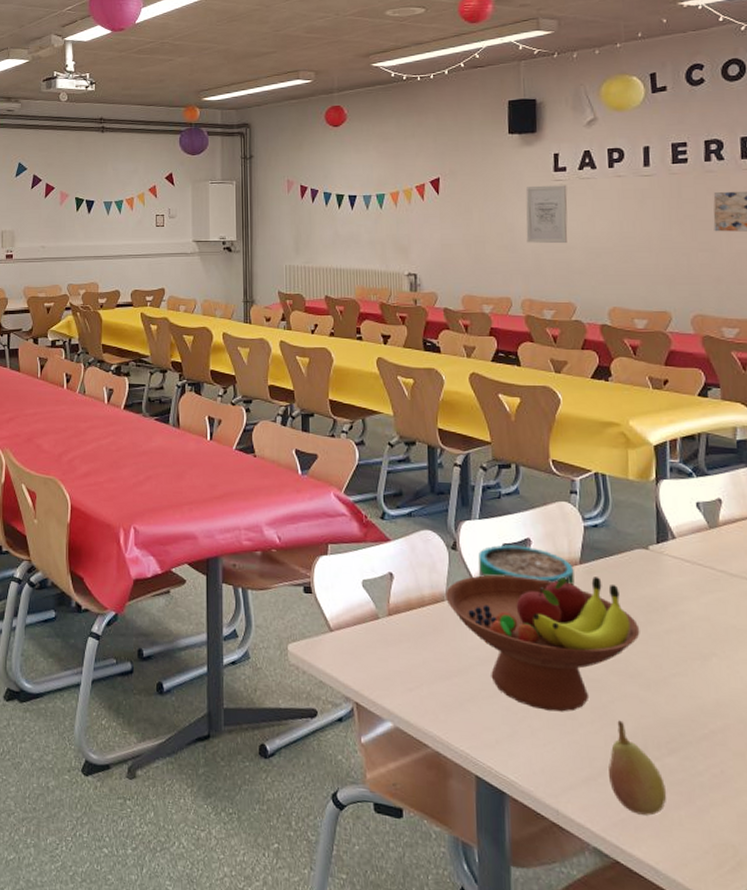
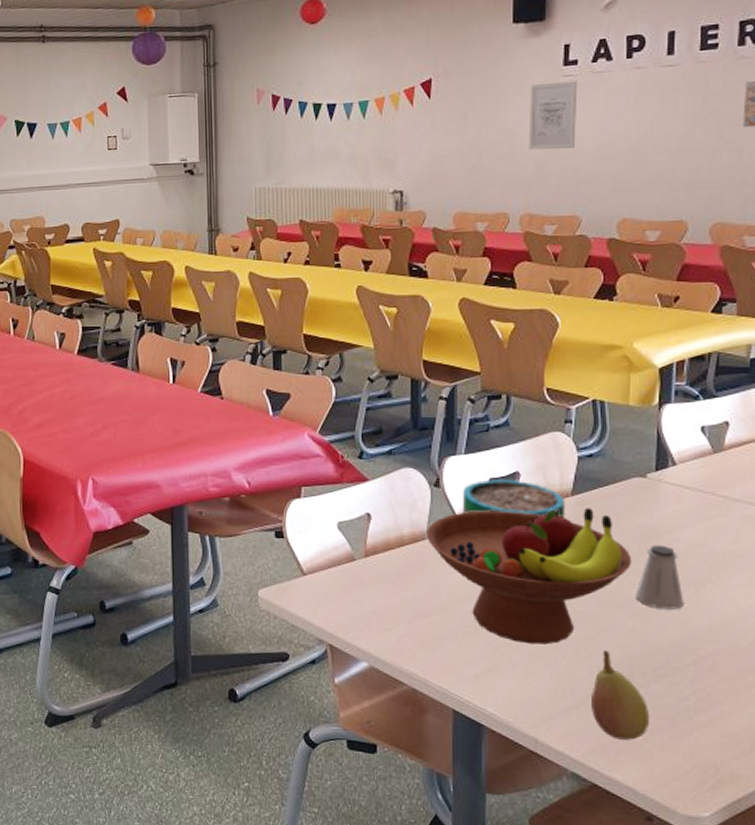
saltshaker: none [645,615,692,682] -> present [635,544,684,610]

